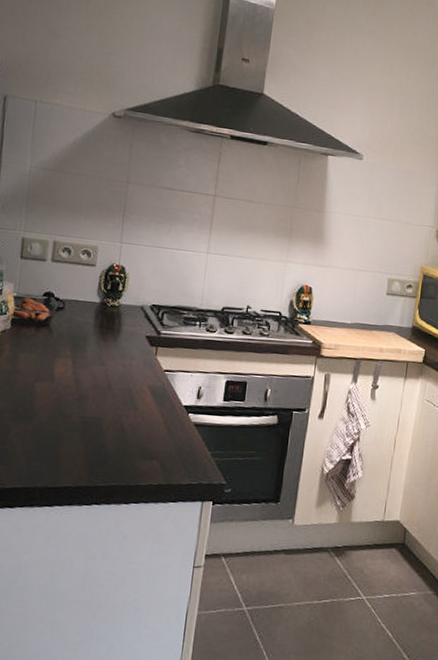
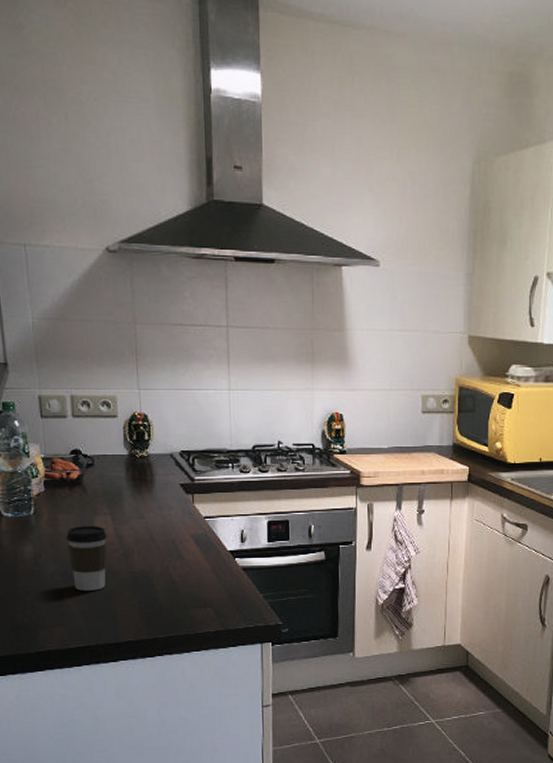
coffee cup: none [22,366,65,432] -> present [66,526,107,591]

